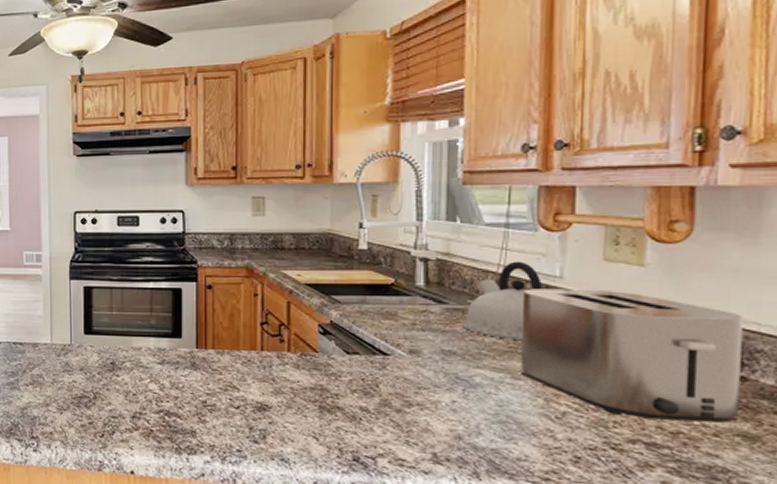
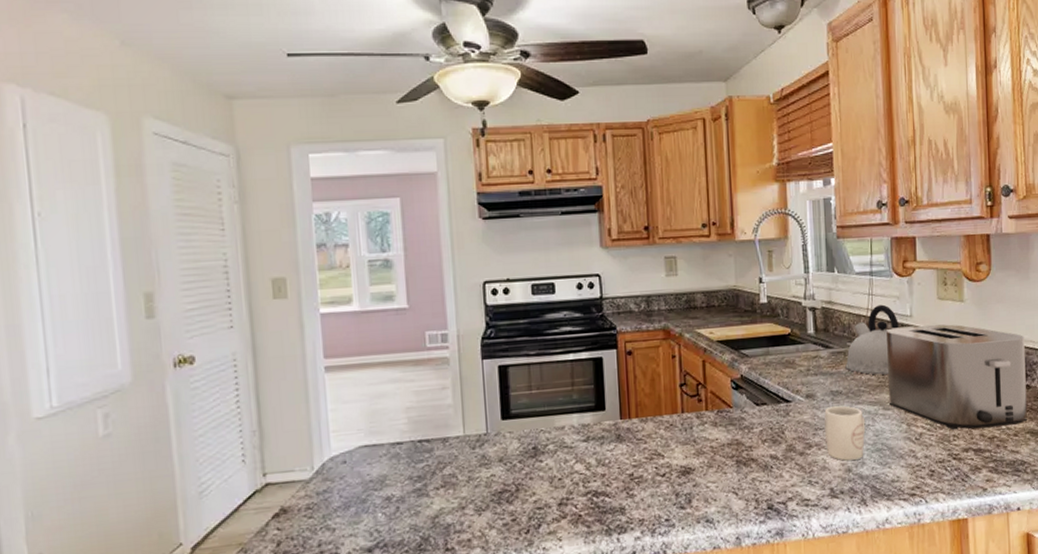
mug: none [430,367,486,428] -> present [824,405,866,461]

